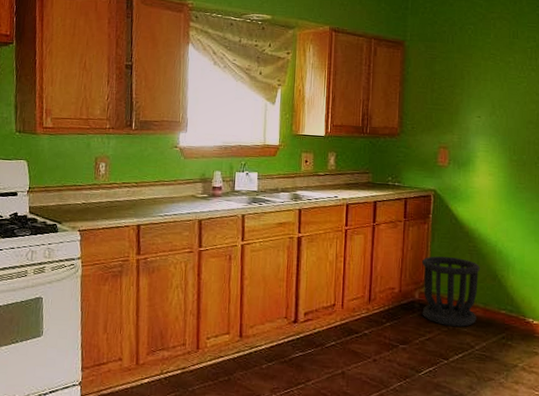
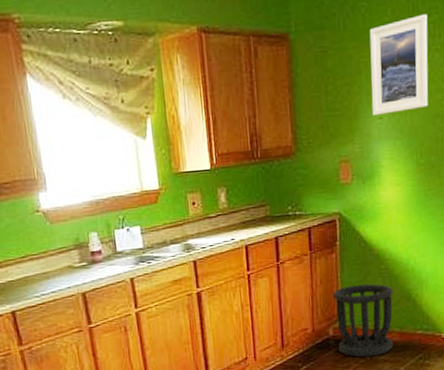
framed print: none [471,41,526,115] -> present [369,14,429,115]

